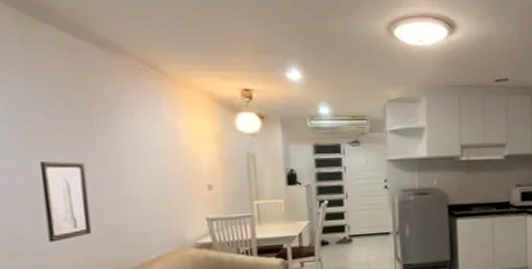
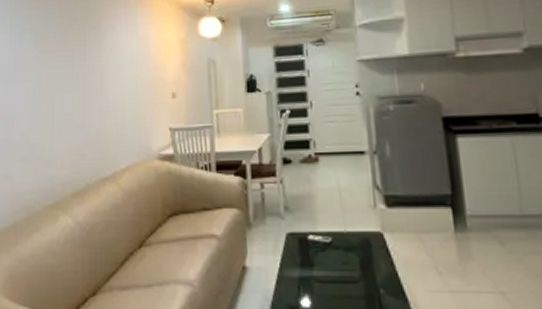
wall art: present [39,161,92,242] -> none [46,73,78,148]

